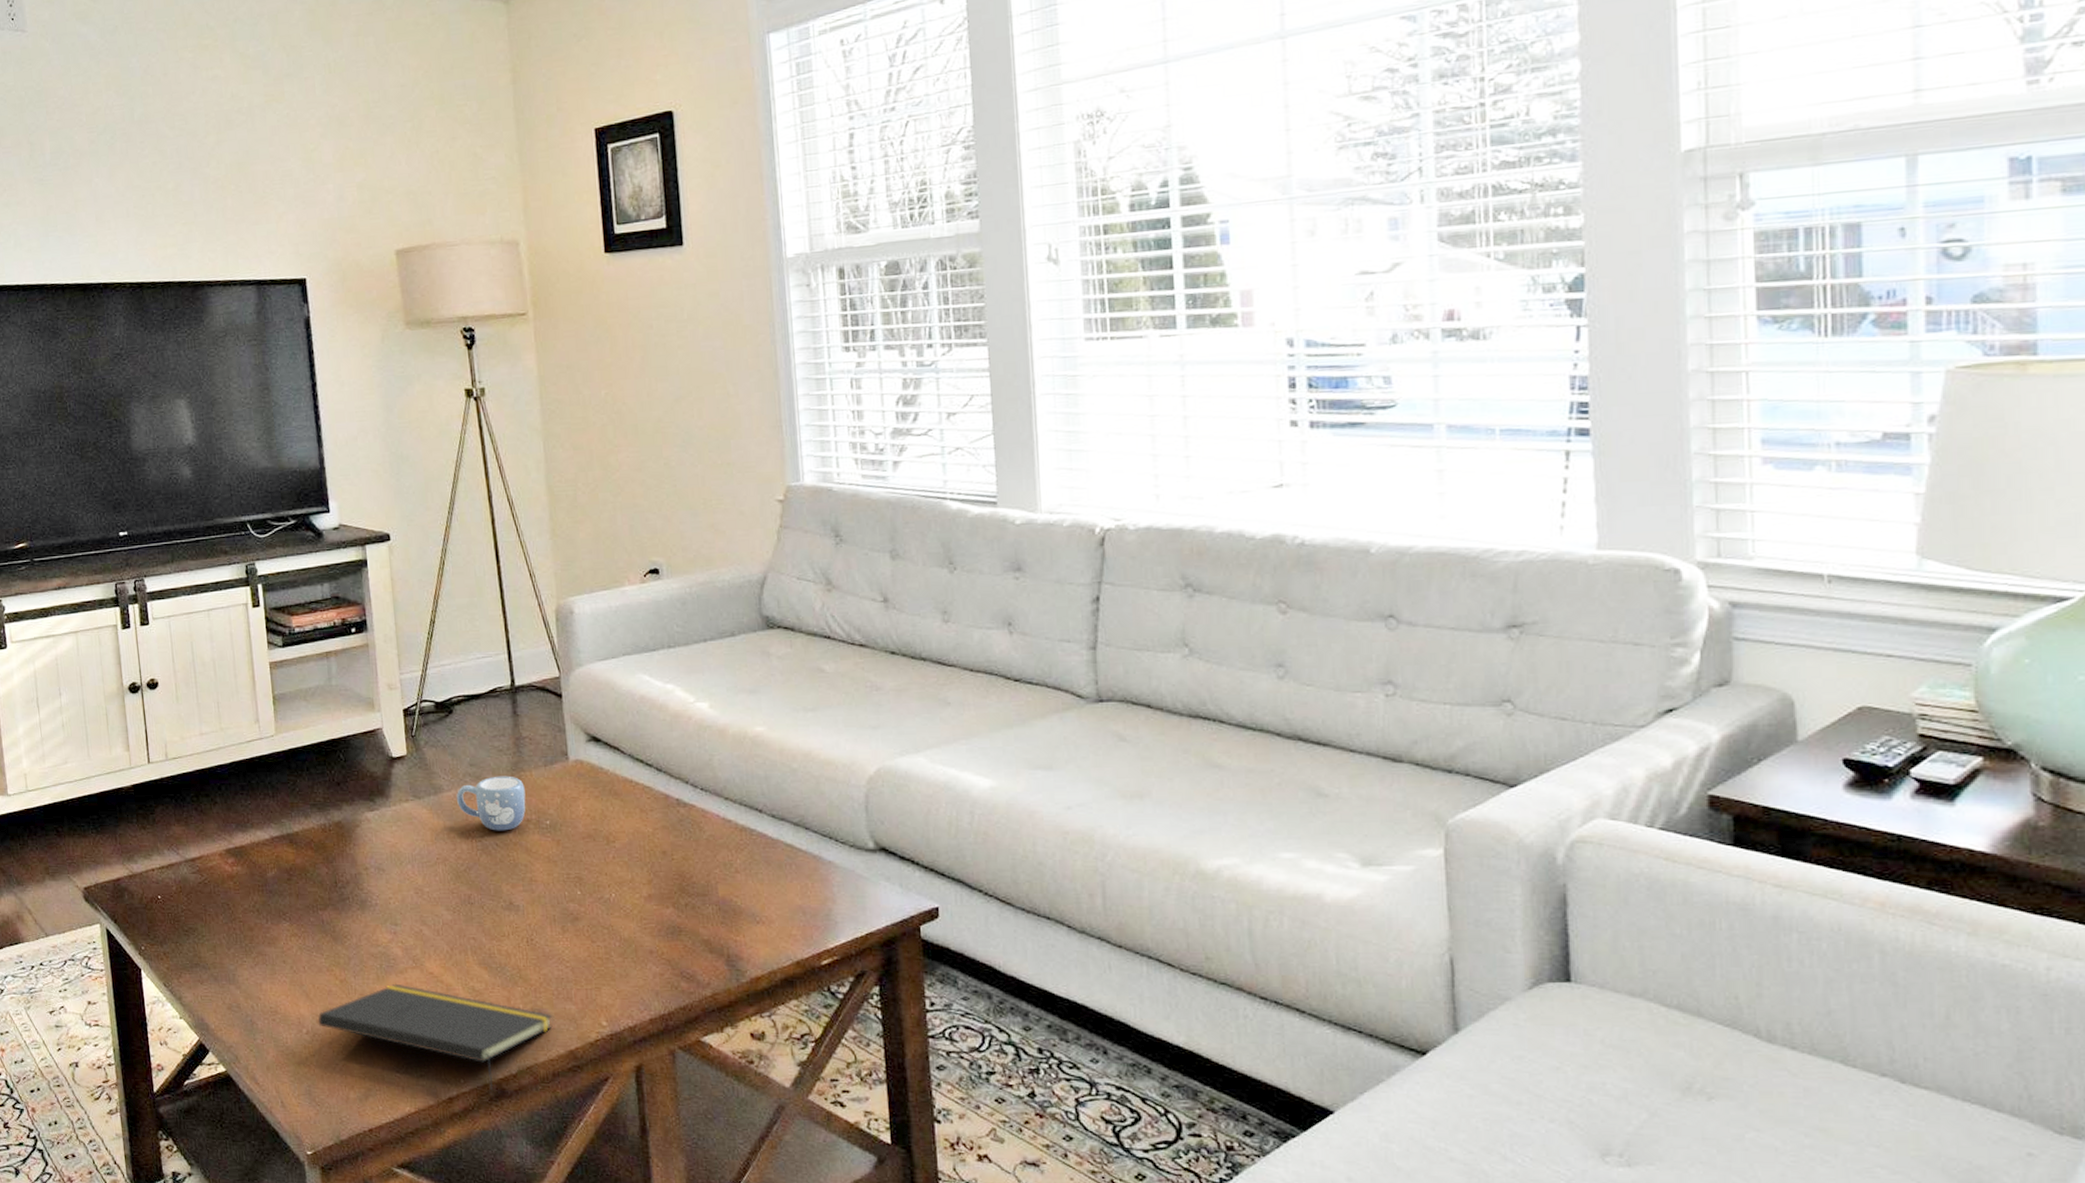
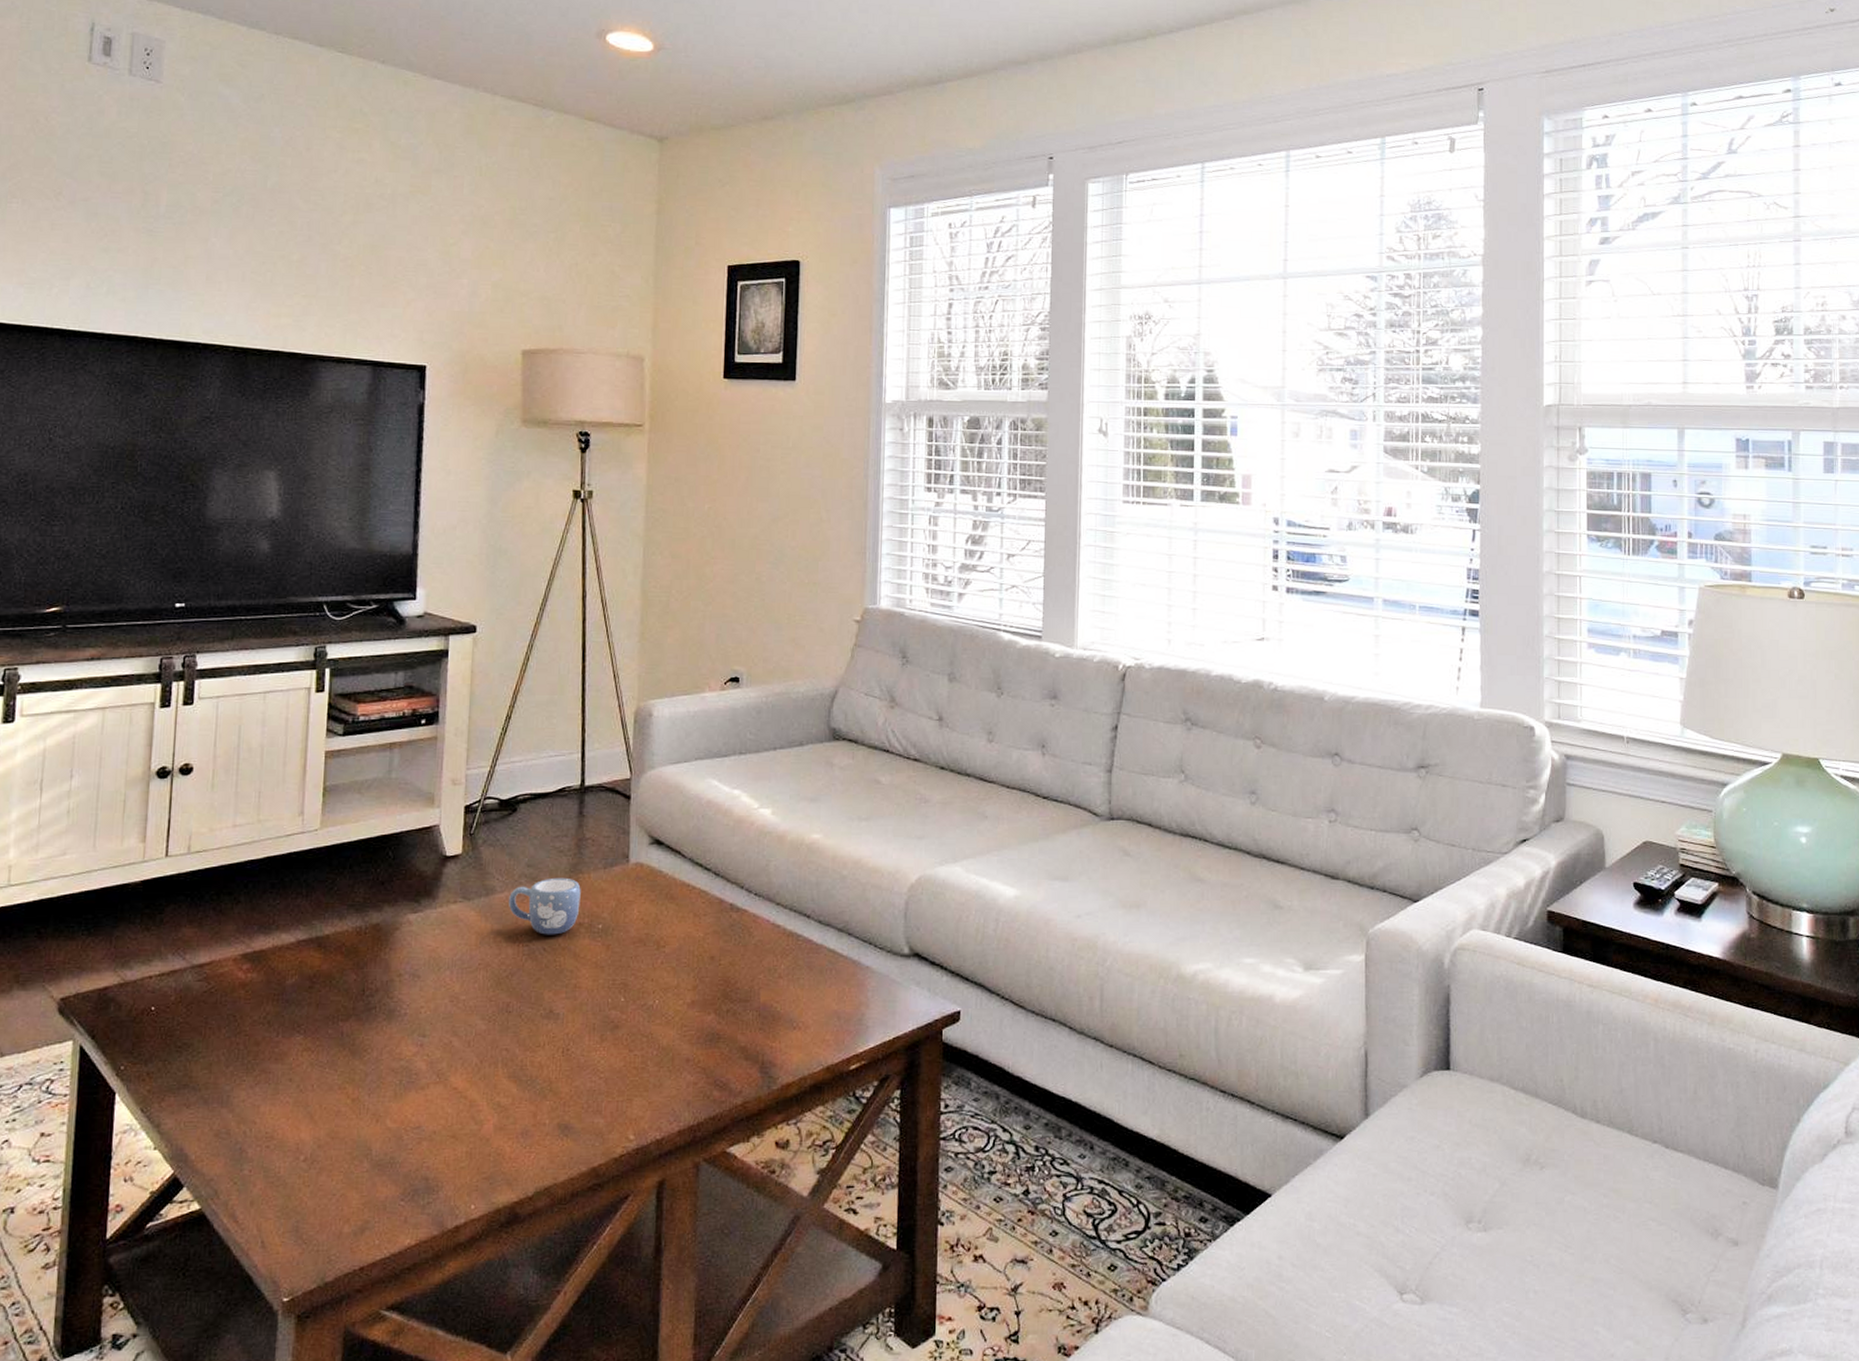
notepad: present [318,983,553,1091] -> none [319,1101,580,1216]

